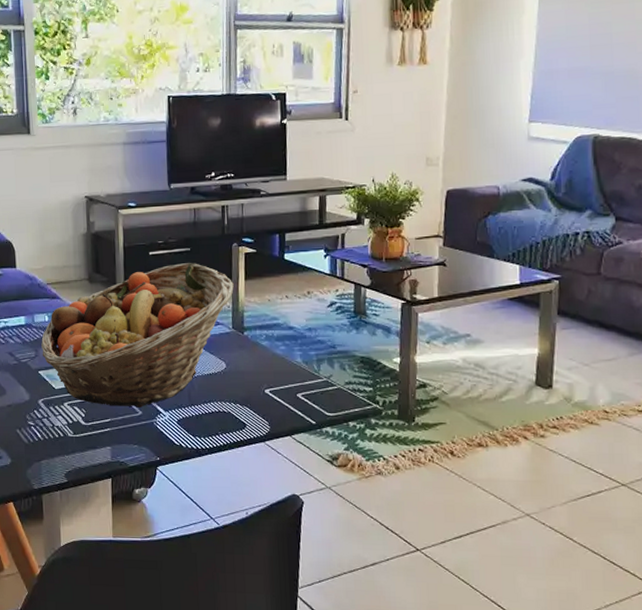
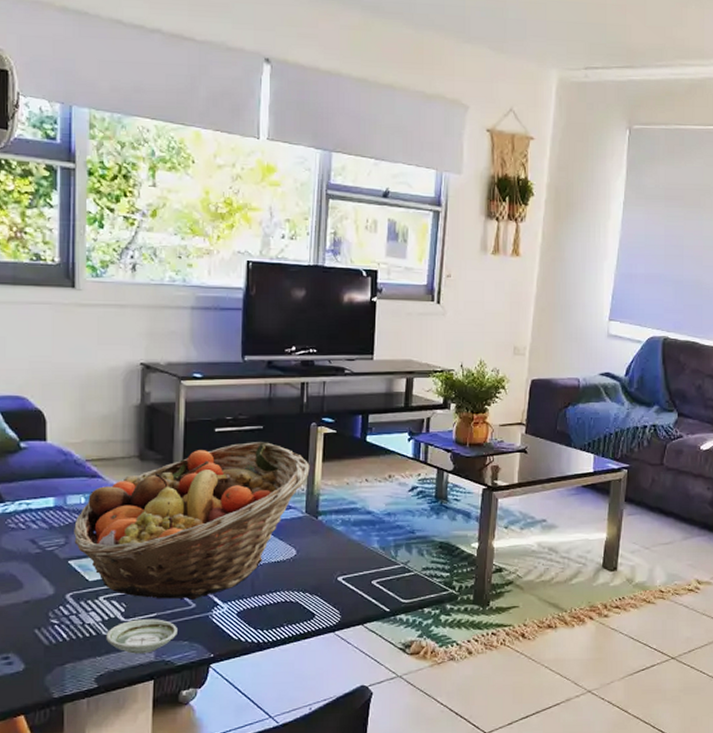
saucer: none [71,424,128,454] -> present [106,619,177,654]

